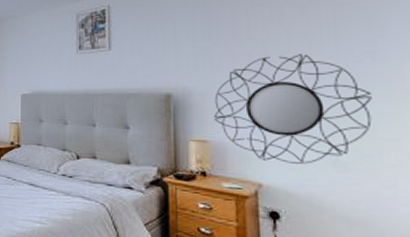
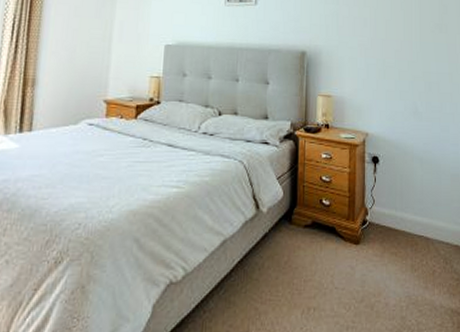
home mirror: present [213,54,372,164] -> none [337,22,438,115]

